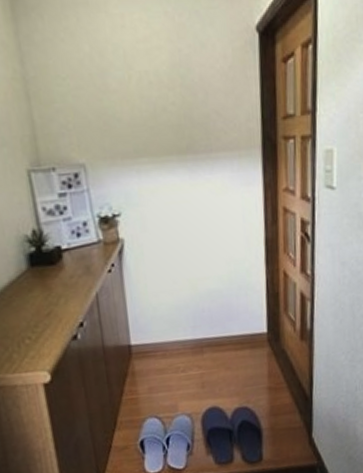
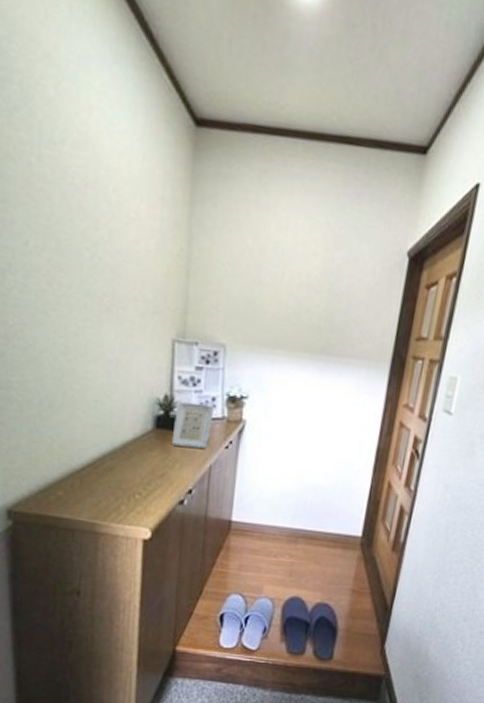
picture frame: none [48,230,89,281] -> present [171,401,215,449]

